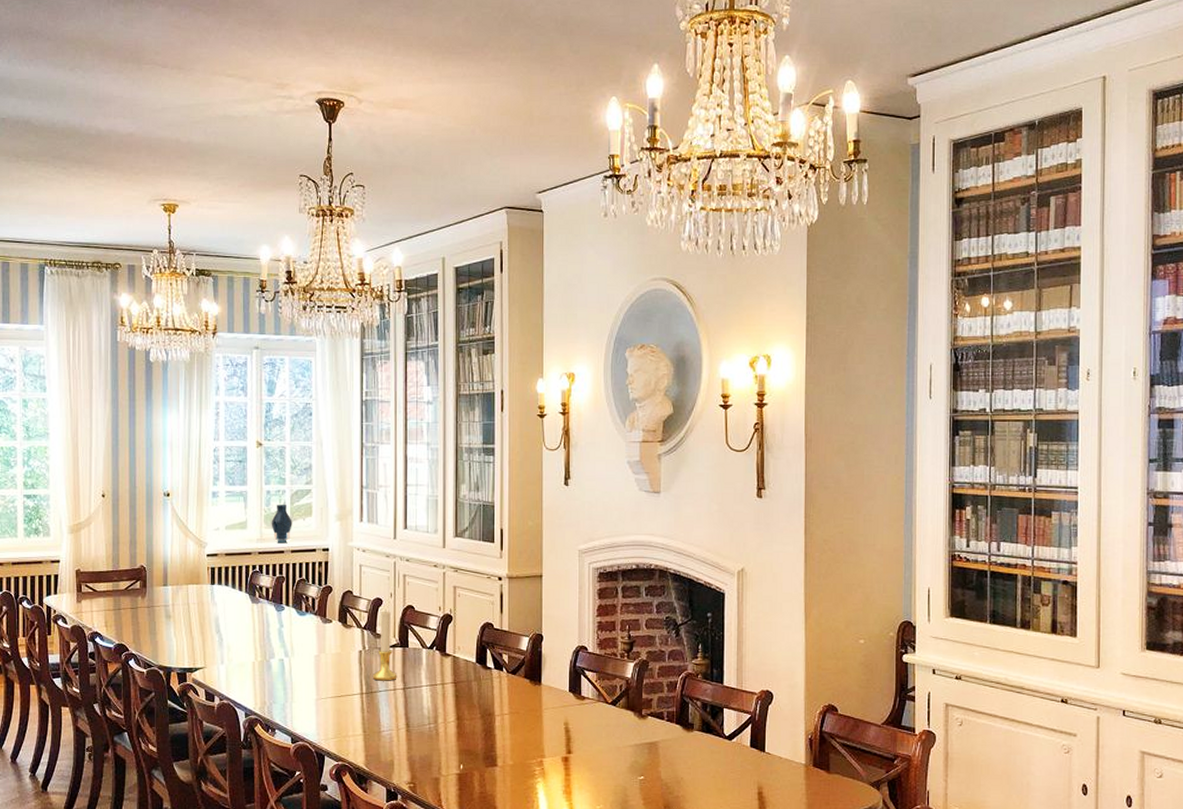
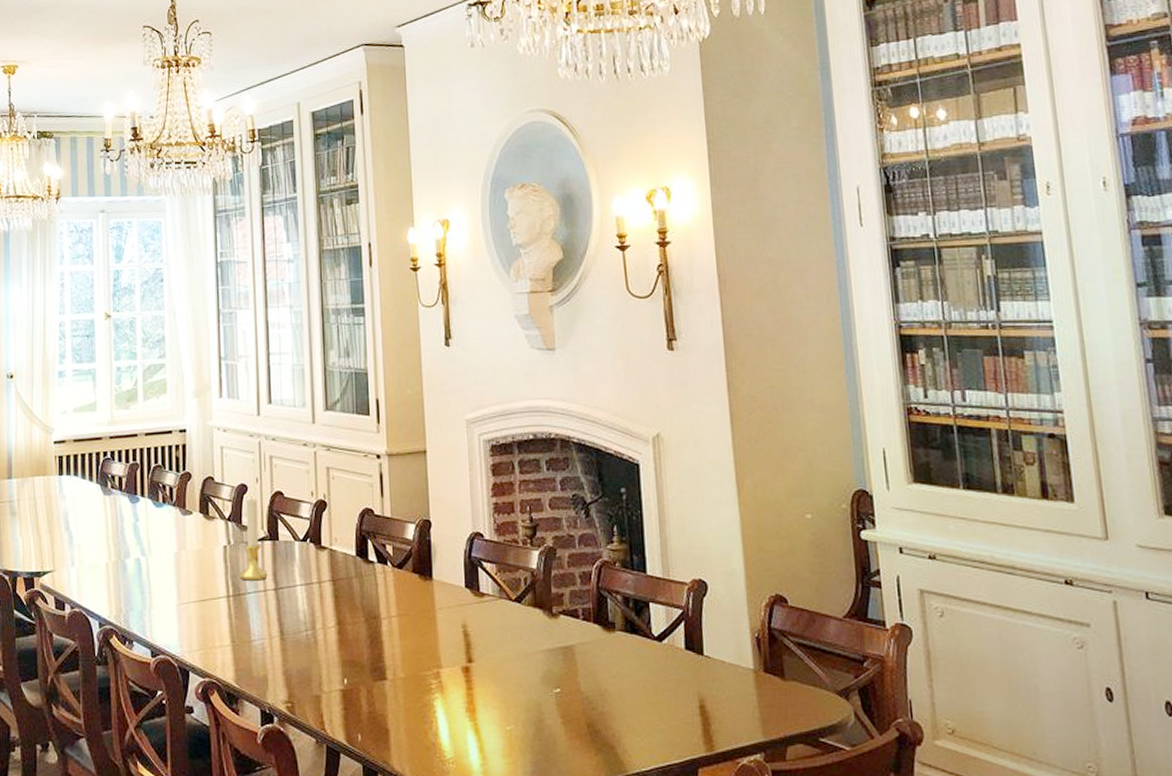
vase: present [271,505,292,544] -> none [122,382,146,426]

